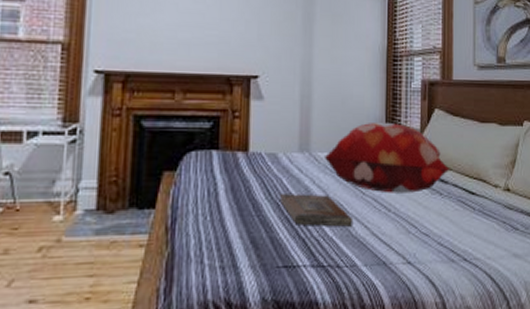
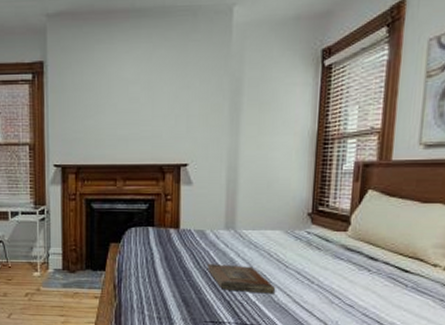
decorative pillow: present [323,123,451,193] -> none [248,204,383,268]

